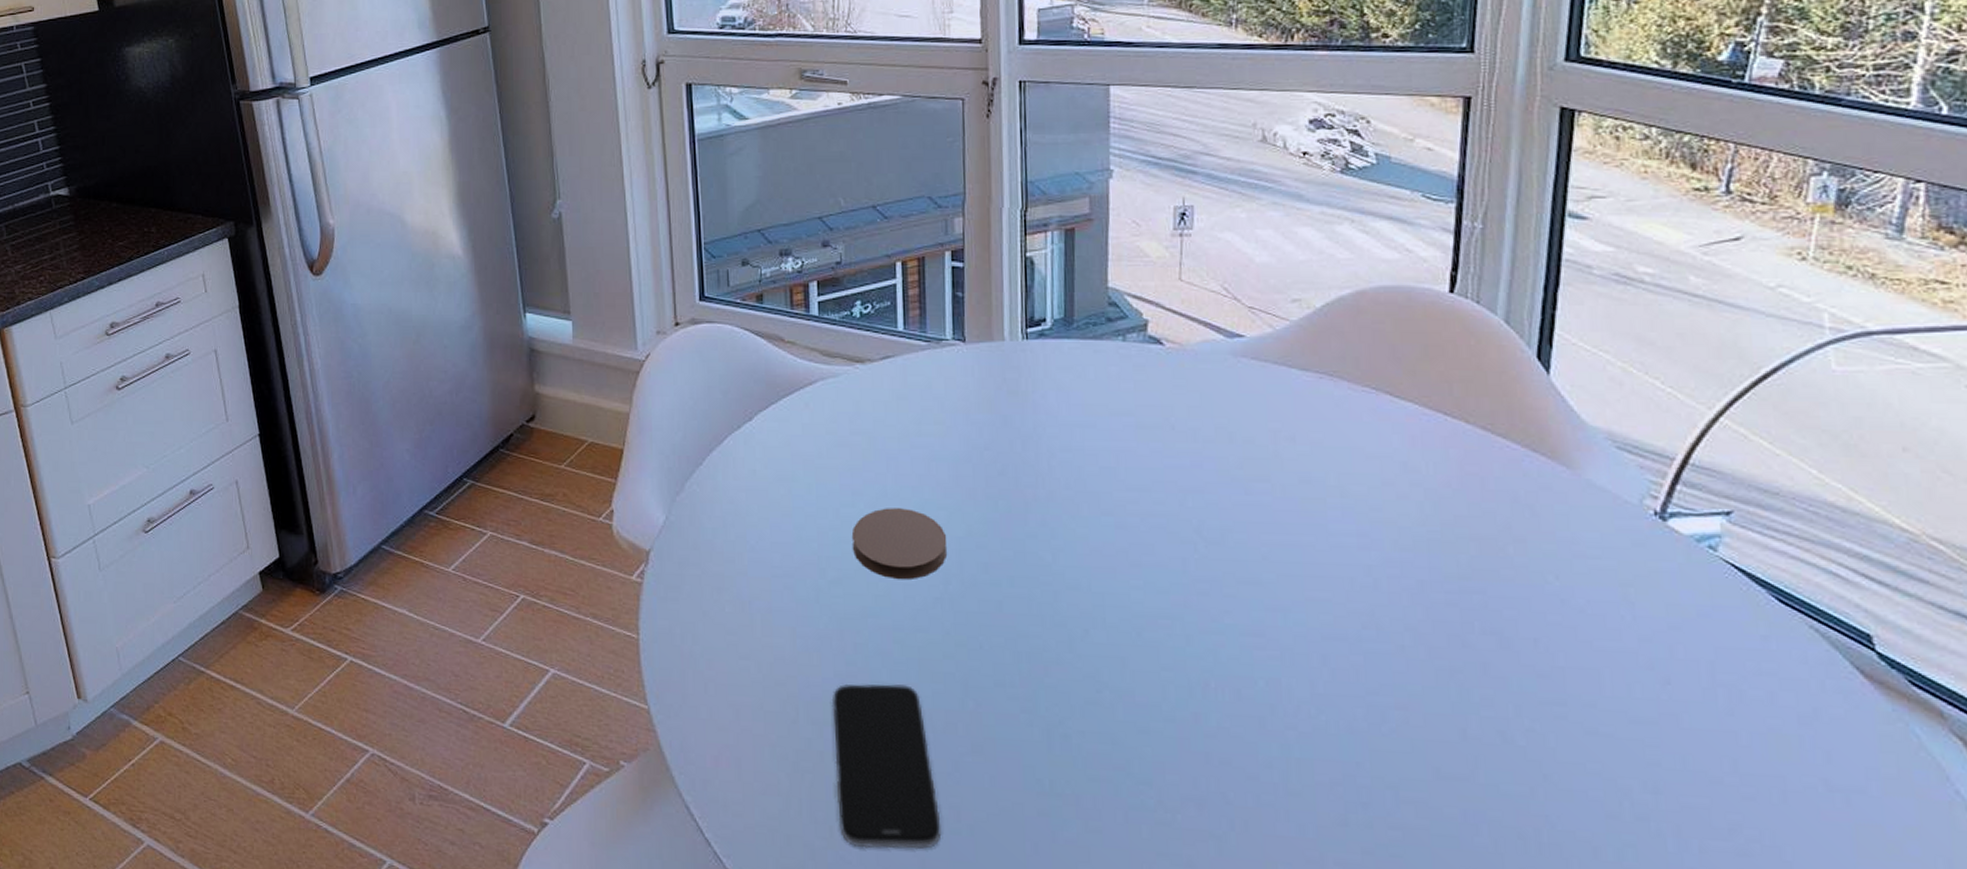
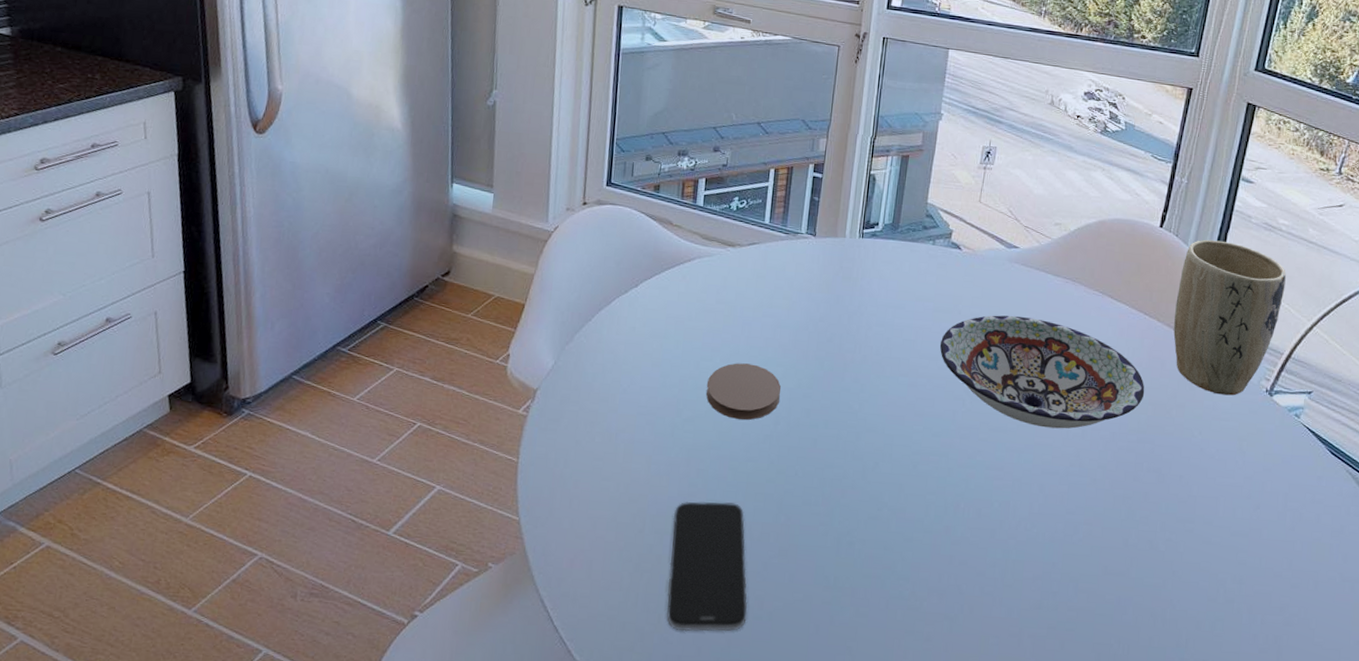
bowl: none [1151,428,1461,578] -> present [939,315,1145,429]
plant pot: none [1490,304,1663,523] -> present [1173,239,1286,396]

